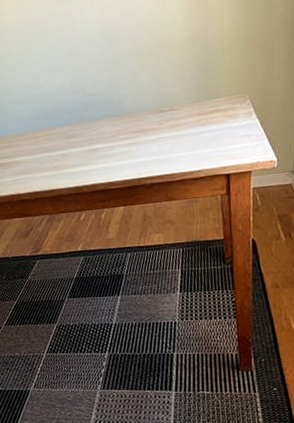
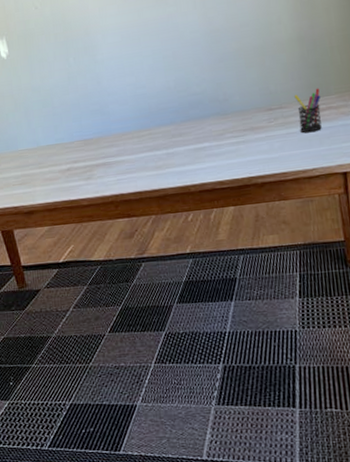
pen holder: none [185,90,210,135] -> present [294,88,322,133]

